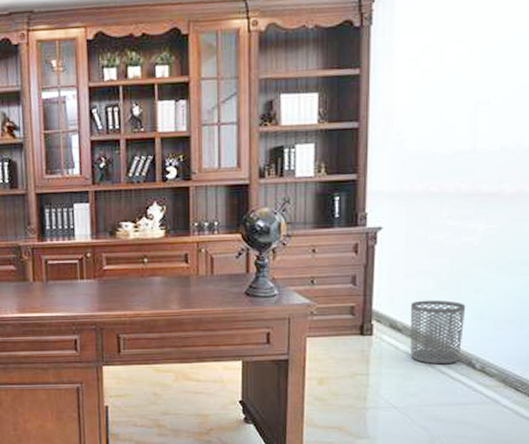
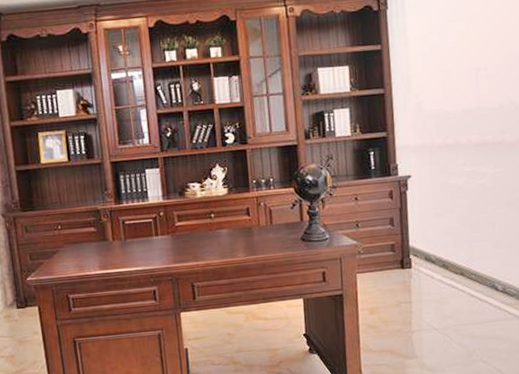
waste bin: present [410,300,466,365] -> none [440,234,486,289]

